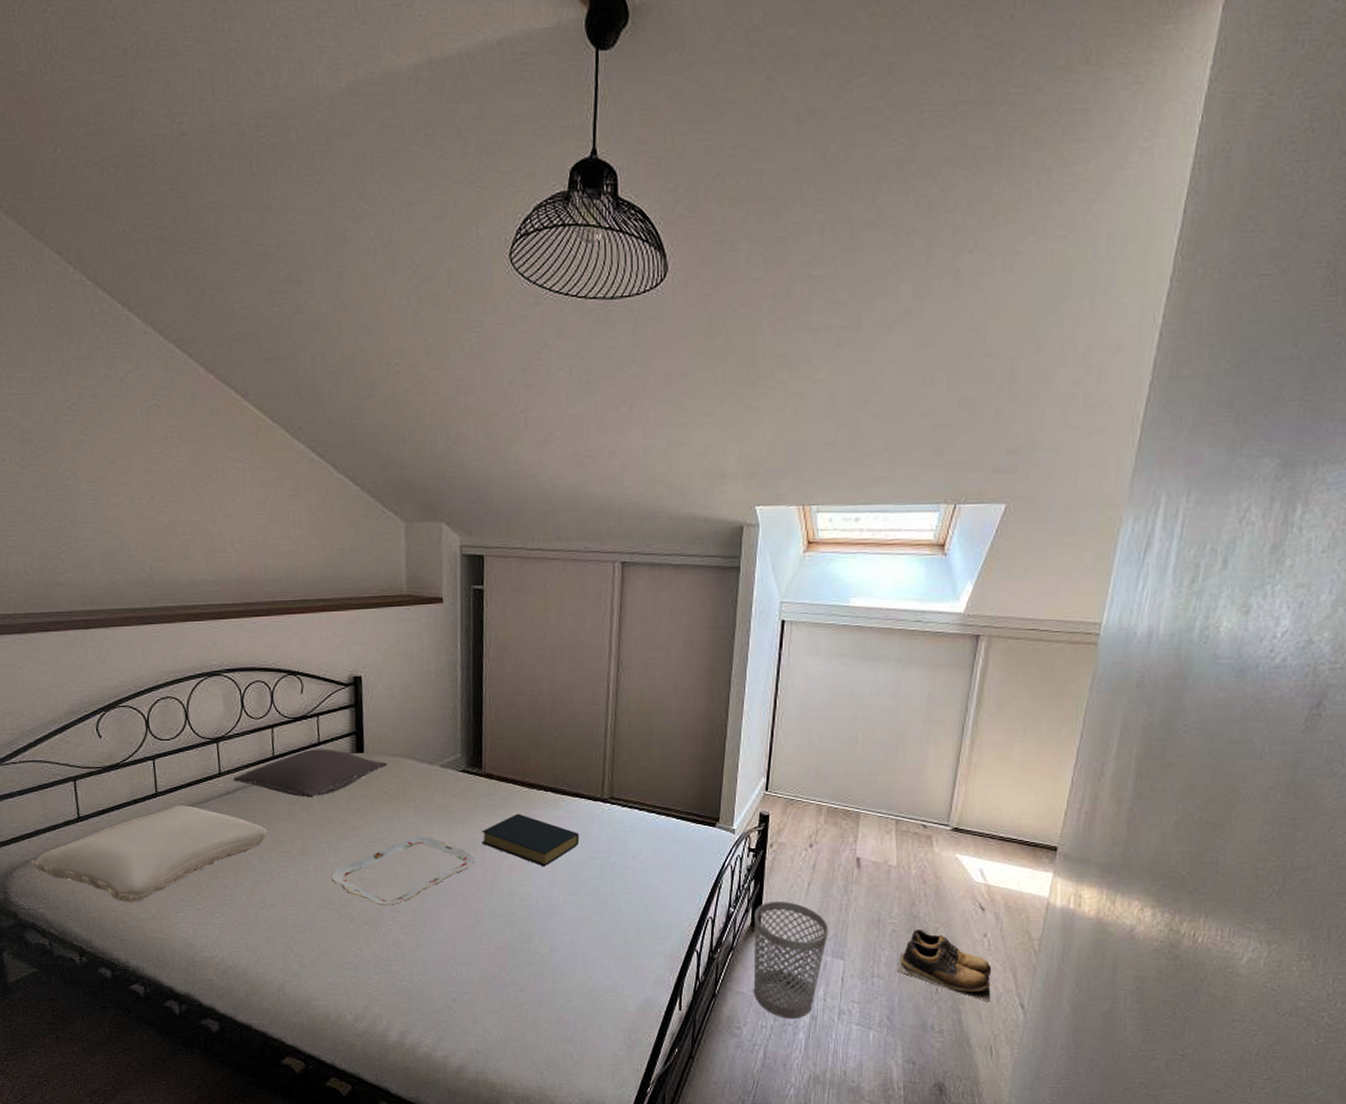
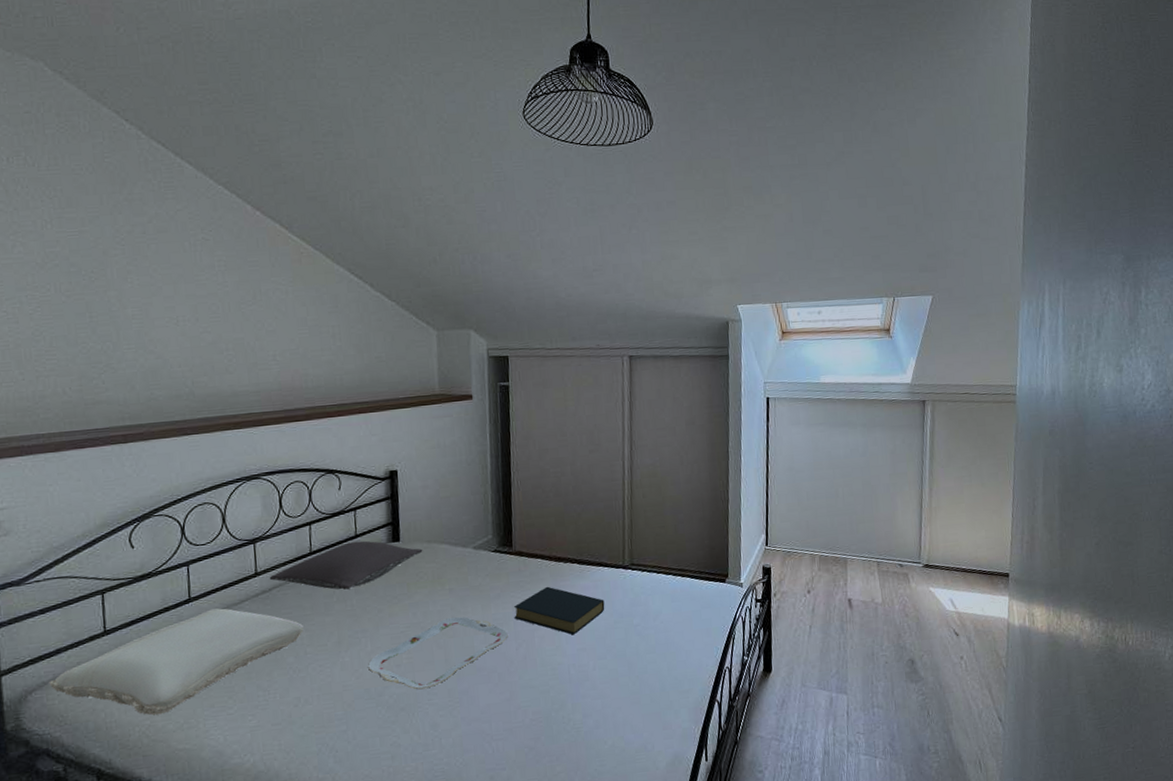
wastebasket: present [754,901,829,1019] -> none [765,645,832,757]
shoes: present [896,929,992,1003] -> none [892,658,974,720]

